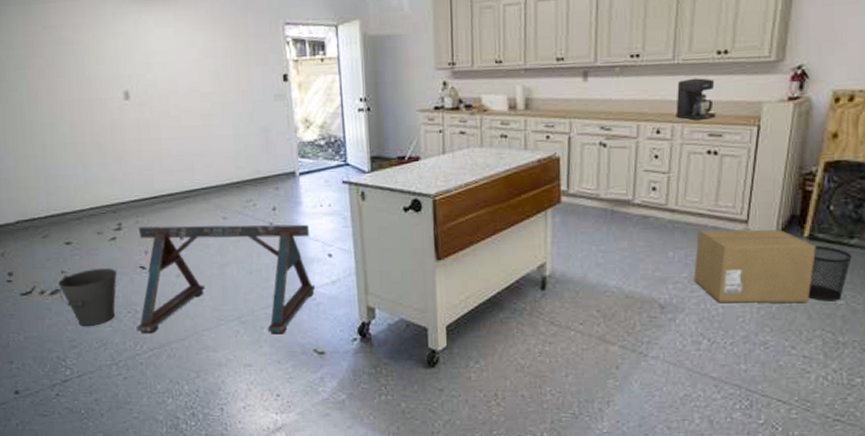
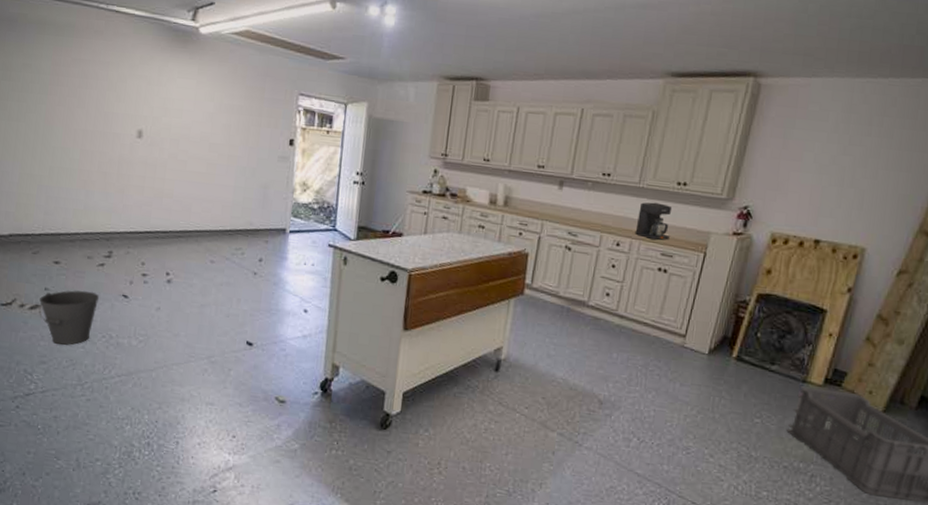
sawhorse: present [136,224,316,335] -> none [108,257,291,379]
box: present [693,229,816,303] -> none [632,338,742,417]
waste bin: present [808,246,852,301] -> none [730,367,772,419]

